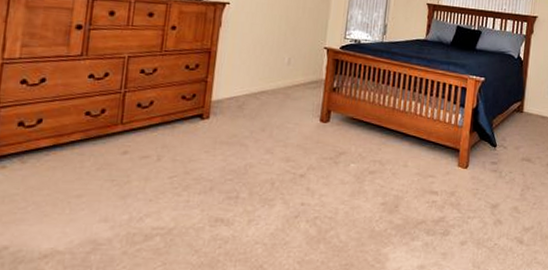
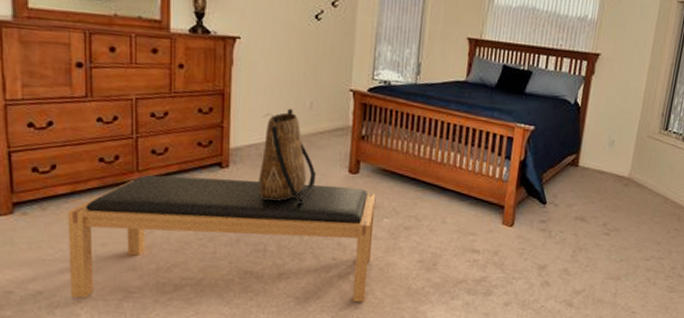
bench: none [38,127,344,252] -> present [67,175,376,302]
tote bag: none [235,64,291,152] -> present [258,108,317,205]

